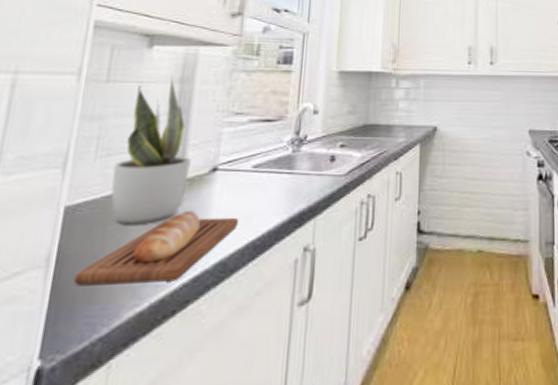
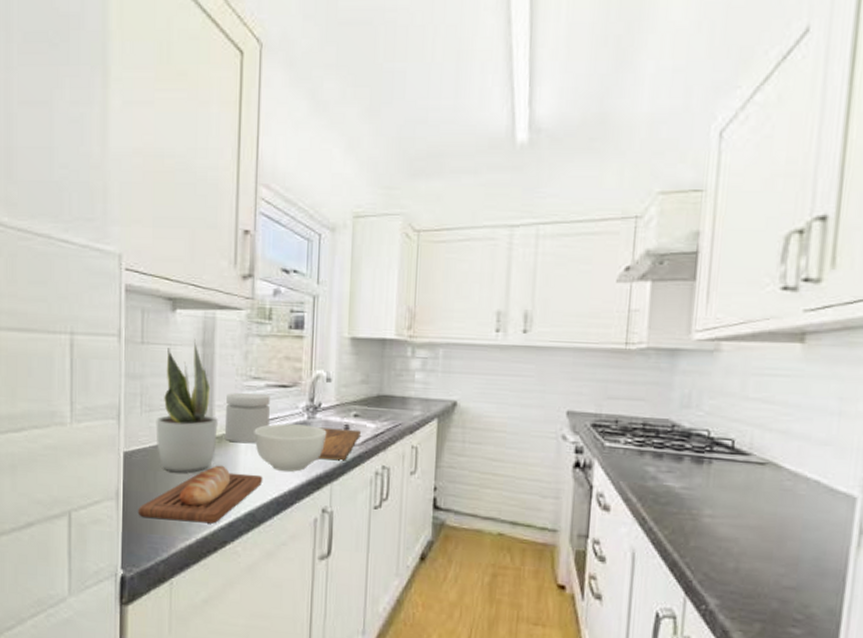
jar: none [197,129,253,184] -> present [224,392,270,444]
bowl: none [232,159,312,210] -> present [254,423,327,472]
cutting board: none [301,160,347,194] -> present [317,427,361,461]

